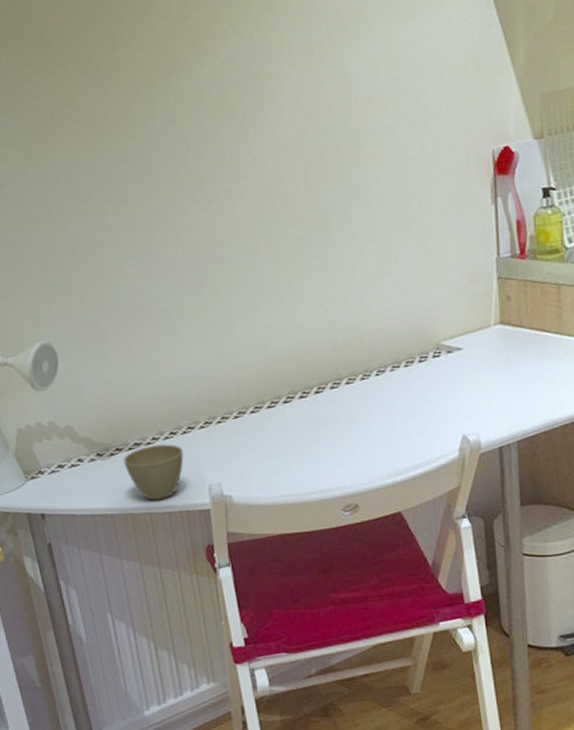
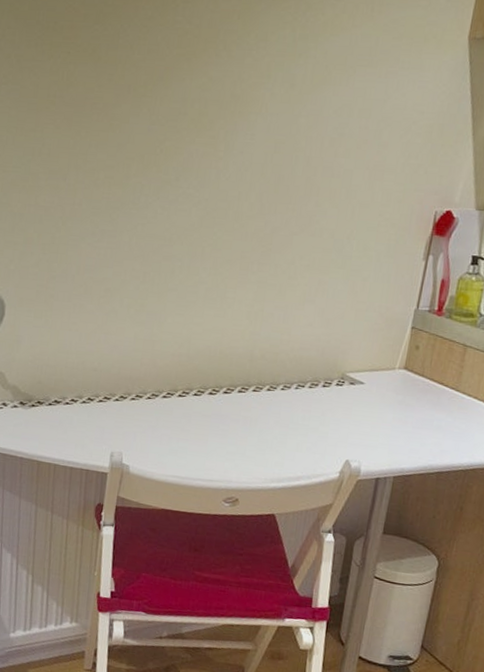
cup: present [123,444,184,500] -> none [41,405,96,455]

